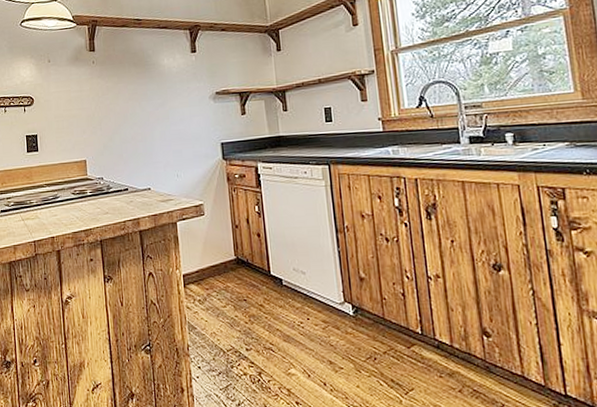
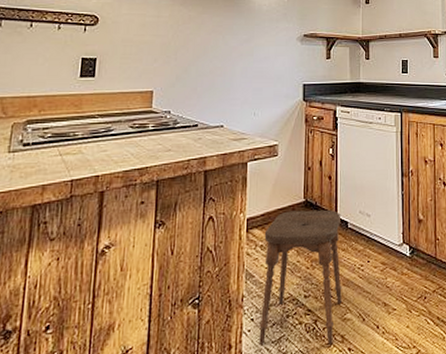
stool: none [200,267,284,397] -> present [259,210,342,345]

